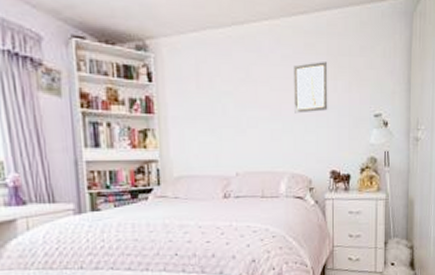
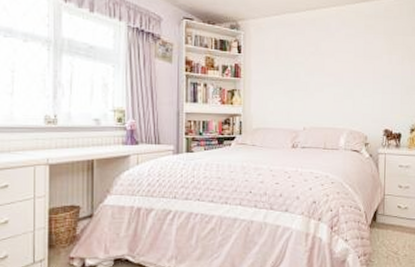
wall art: present [294,62,328,114] -> none [355,40,384,81]

